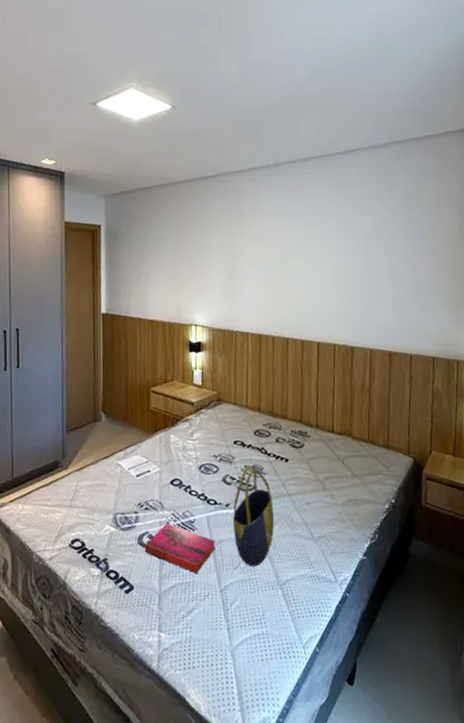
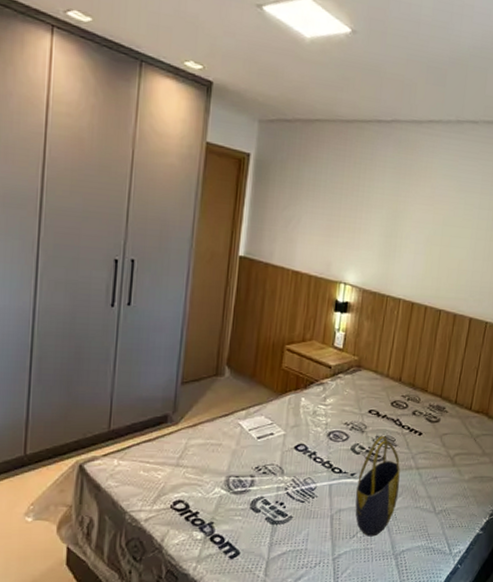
hardback book: present [144,523,216,574] -> none [256,489,336,541]

